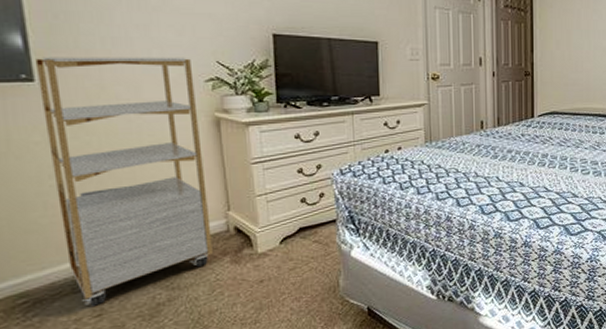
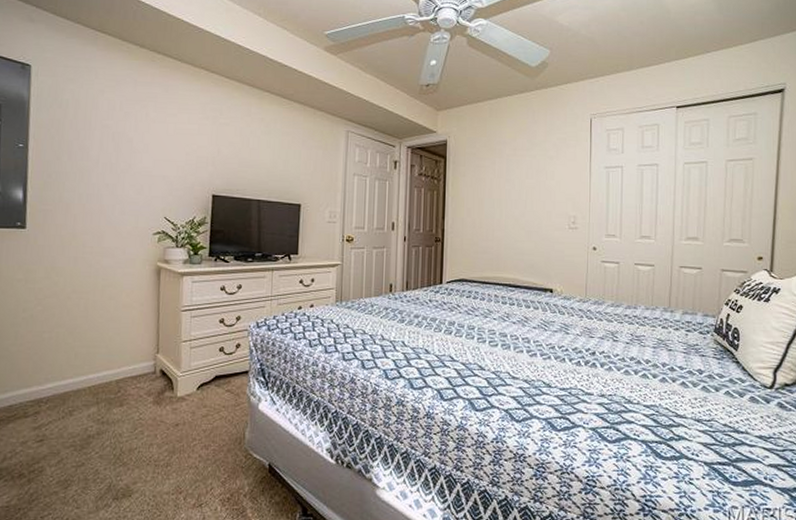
shelving unit: present [35,57,213,306] -> none [25,208,145,431]

